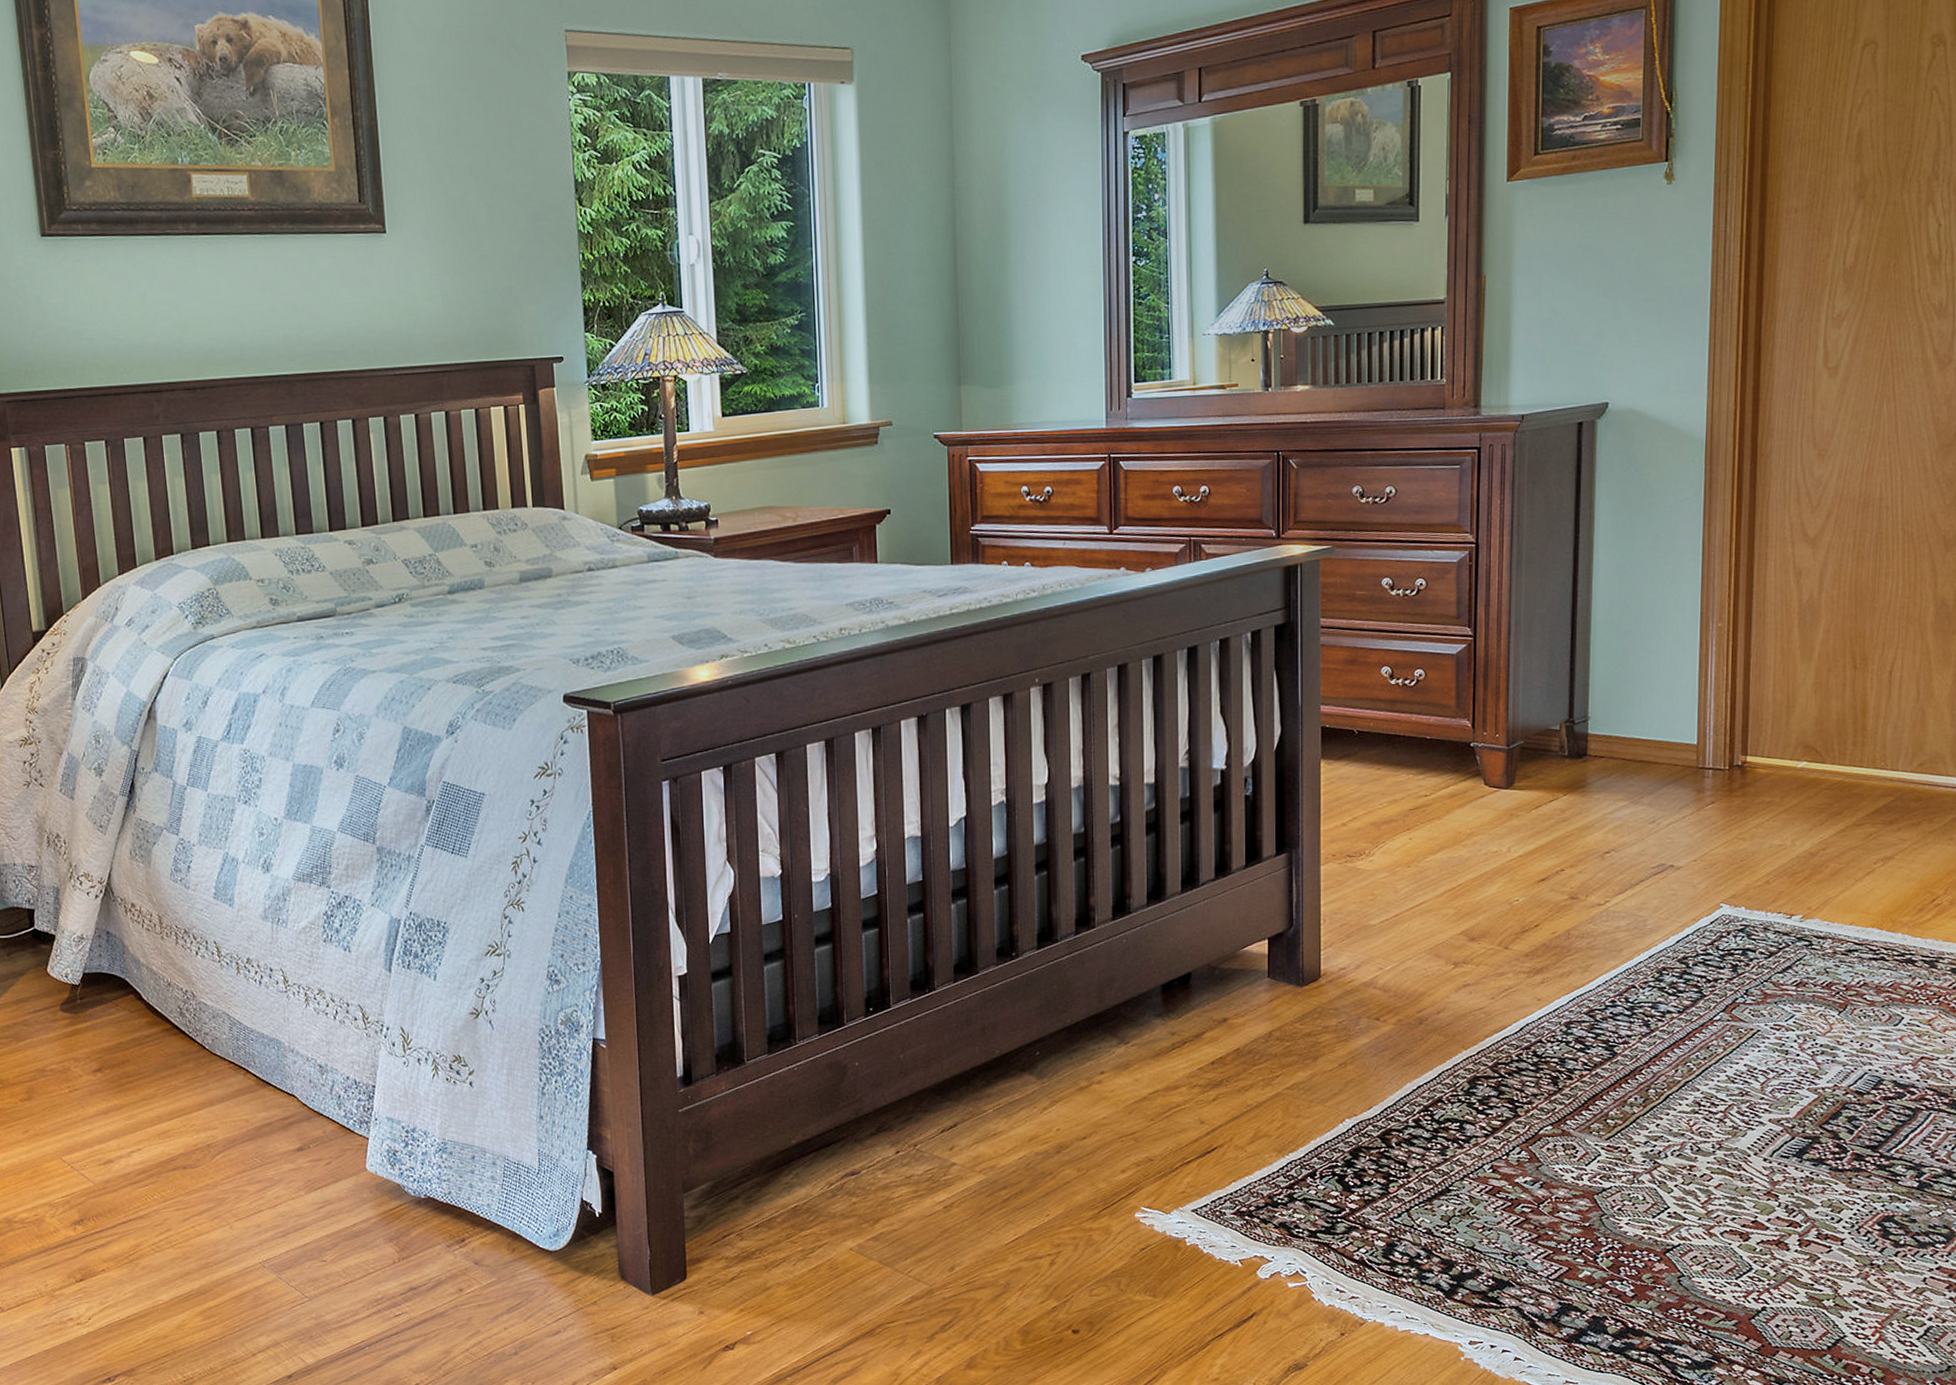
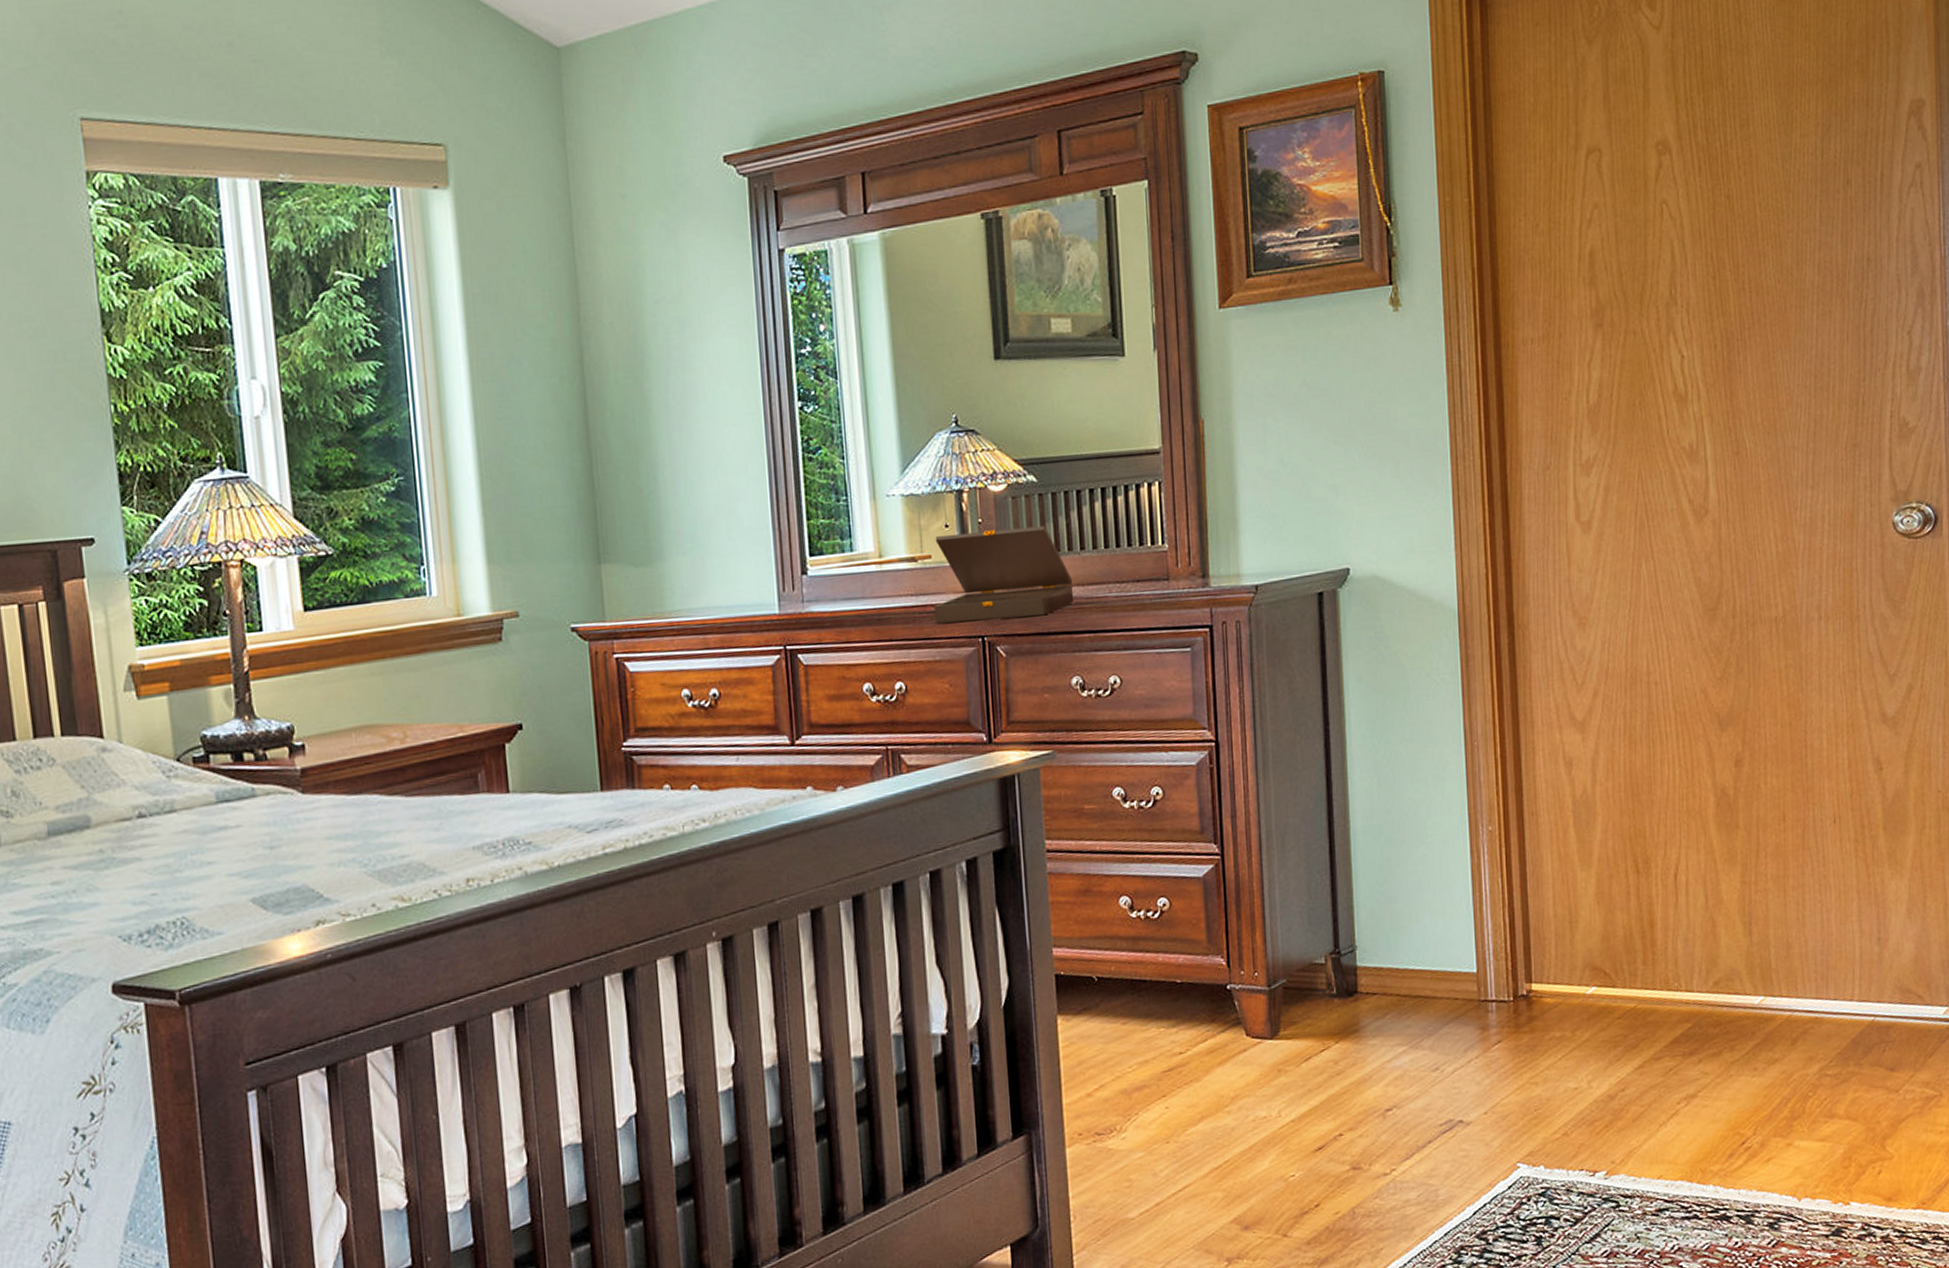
jewelry box: none [1237,361,1360,440] -> present [933,525,1074,624]

